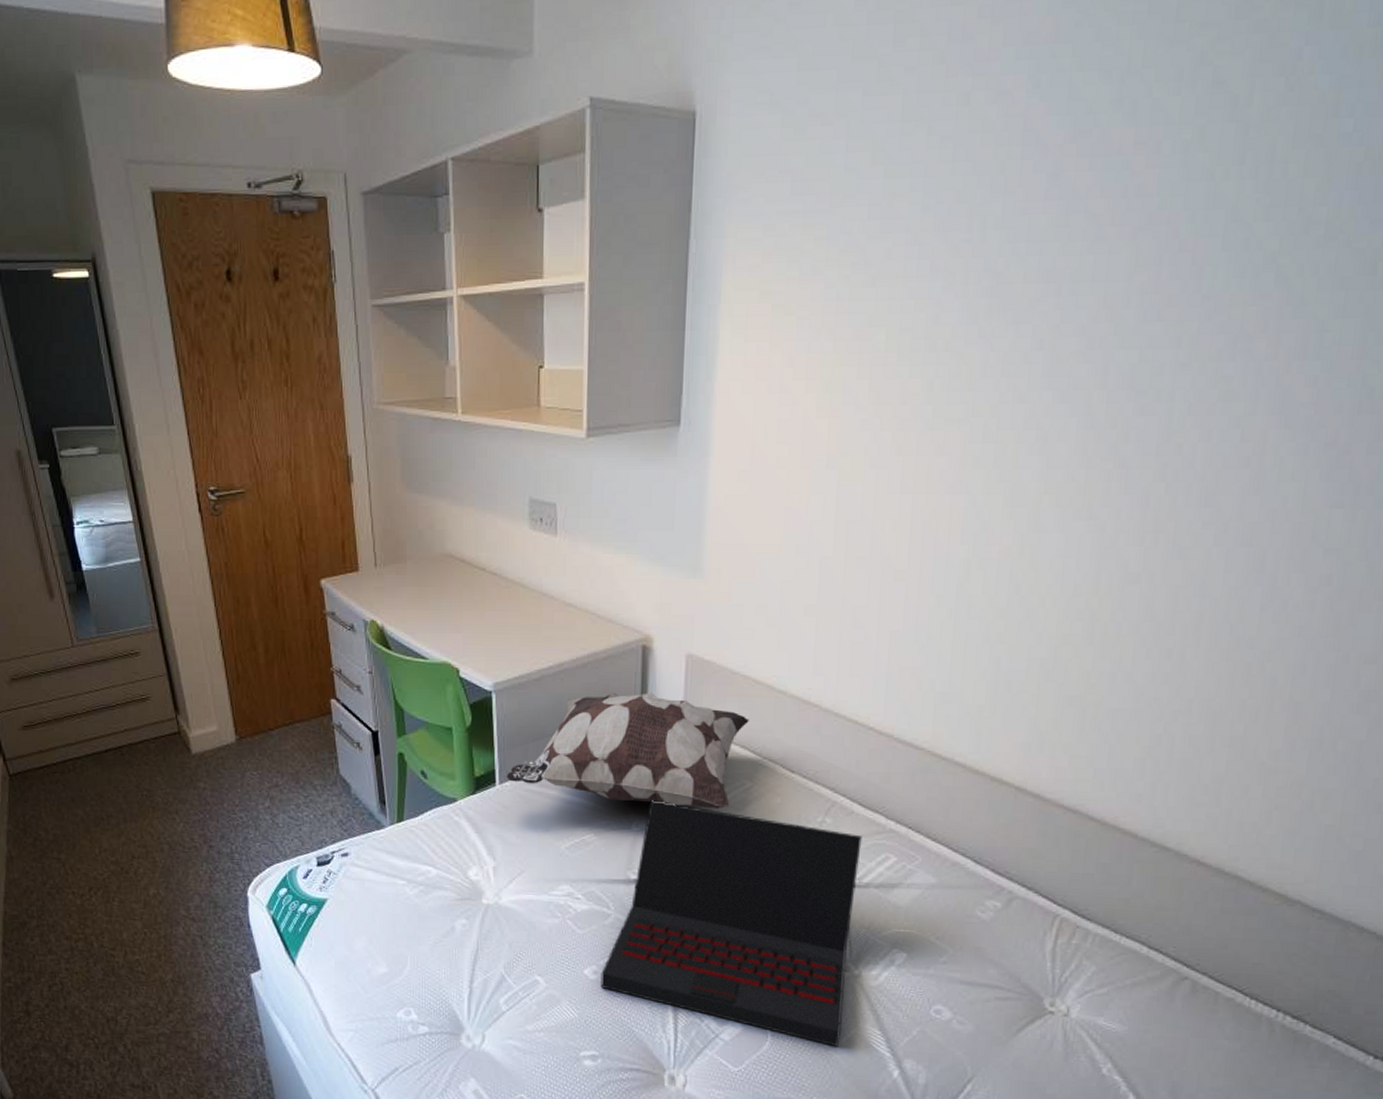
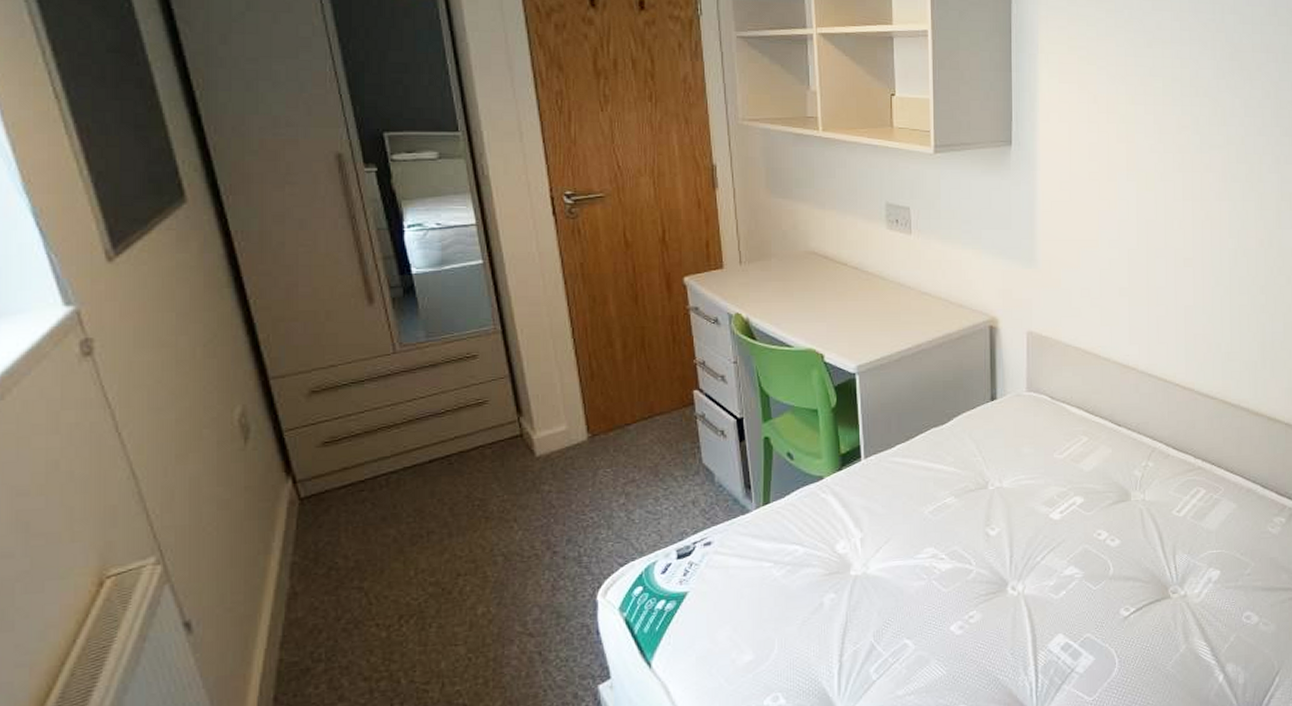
decorative pillow: present [506,693,749,809] -> none [870,366,1082,465]
laptop: present [600,800,862,1048] -> none [966,460,1178,663]

